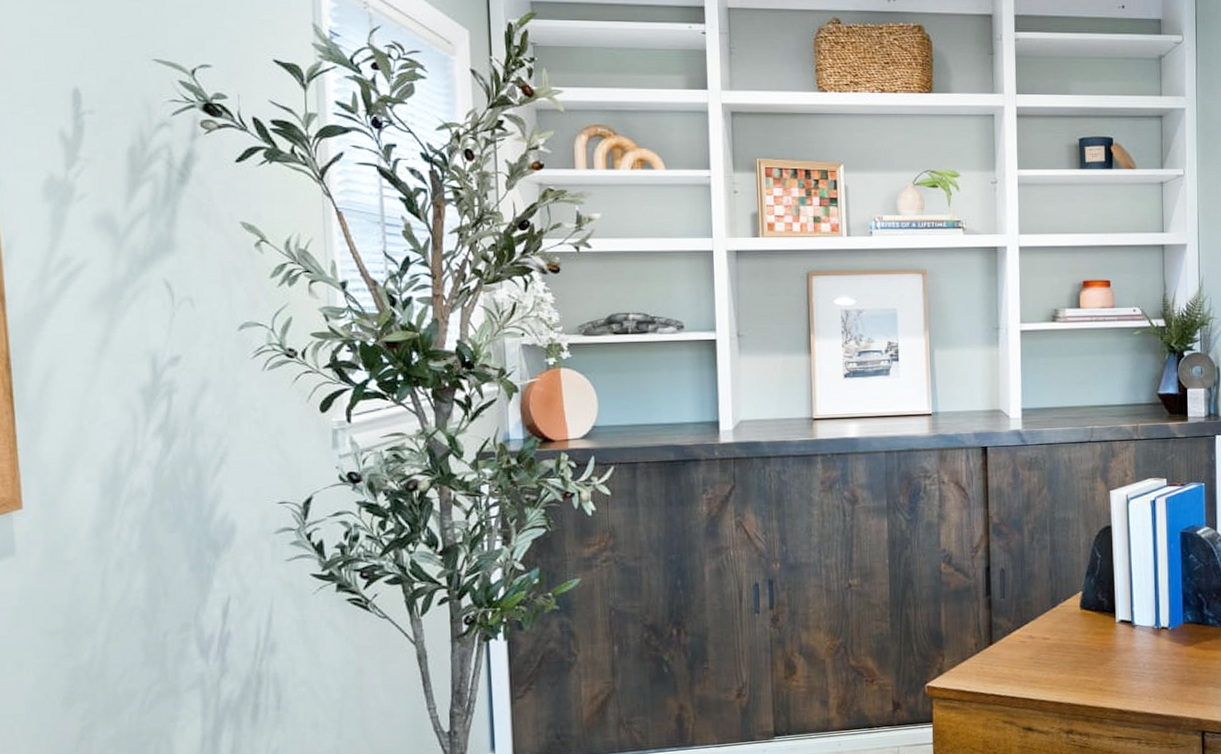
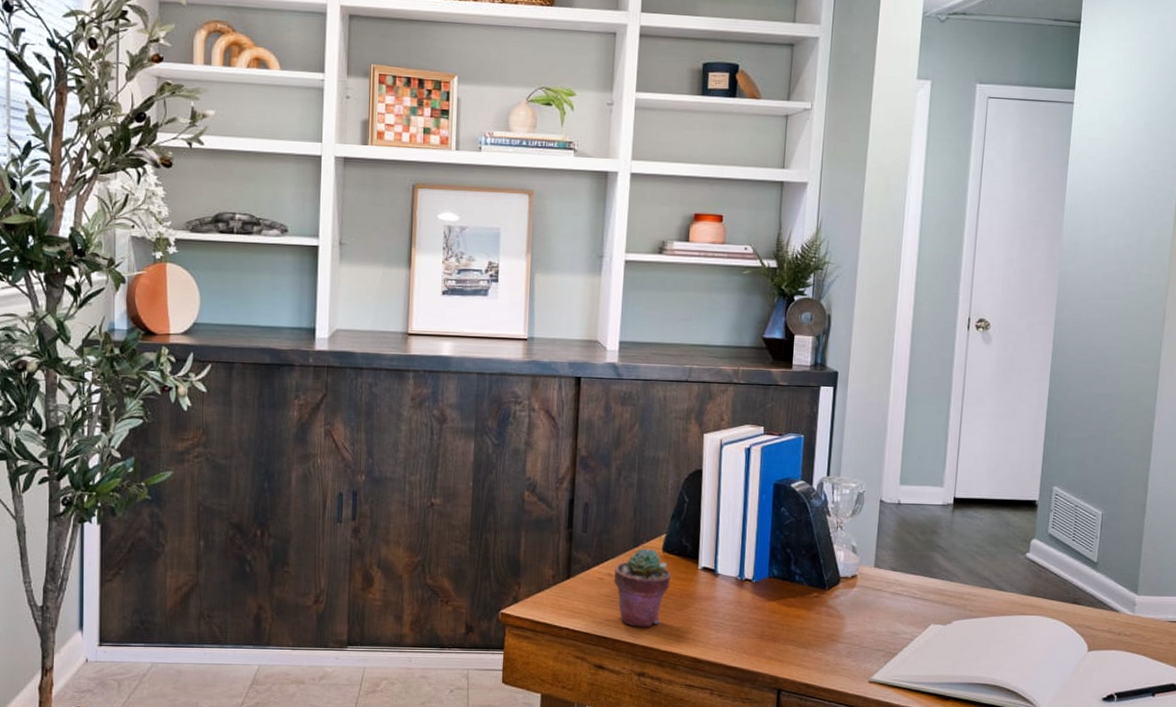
potted succulent: none [1035,607,1090,686] -> present [613,549,671,627]

